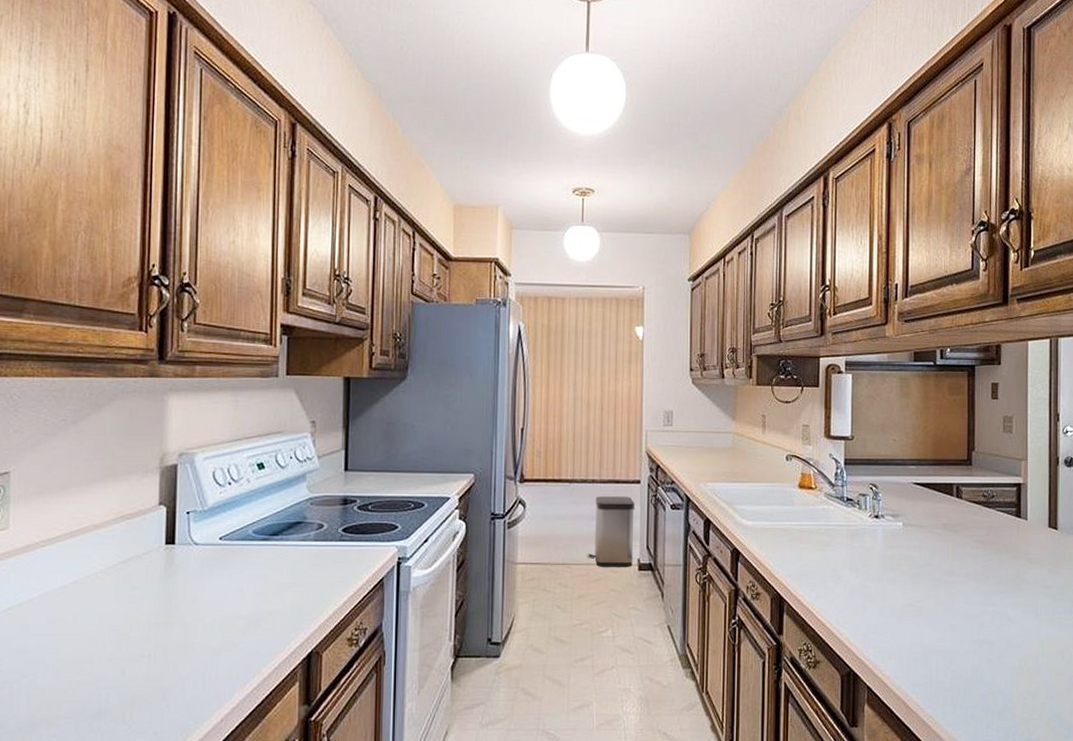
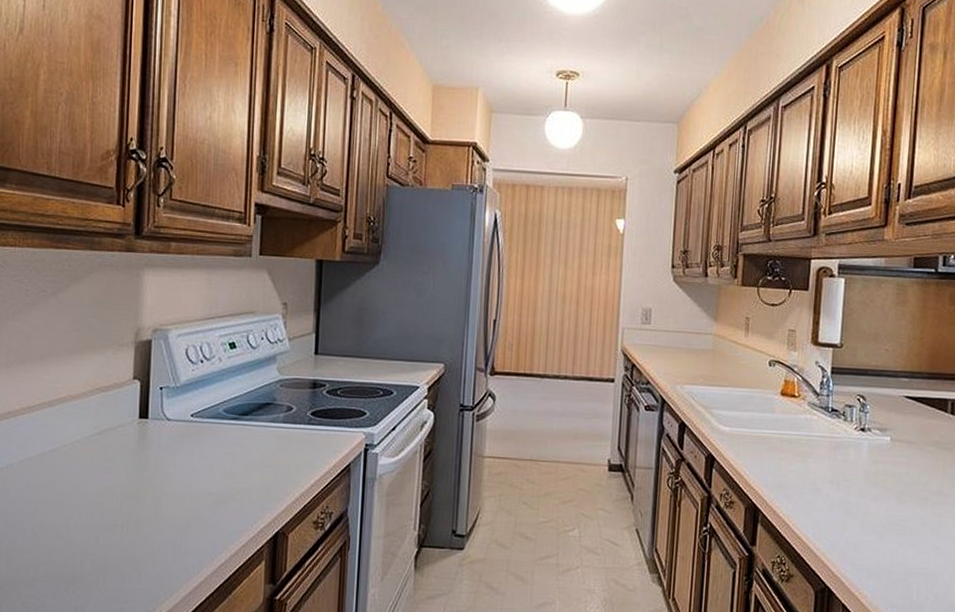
pedal bin: present [586,496,635,567] -> none [555,393,608,467]

